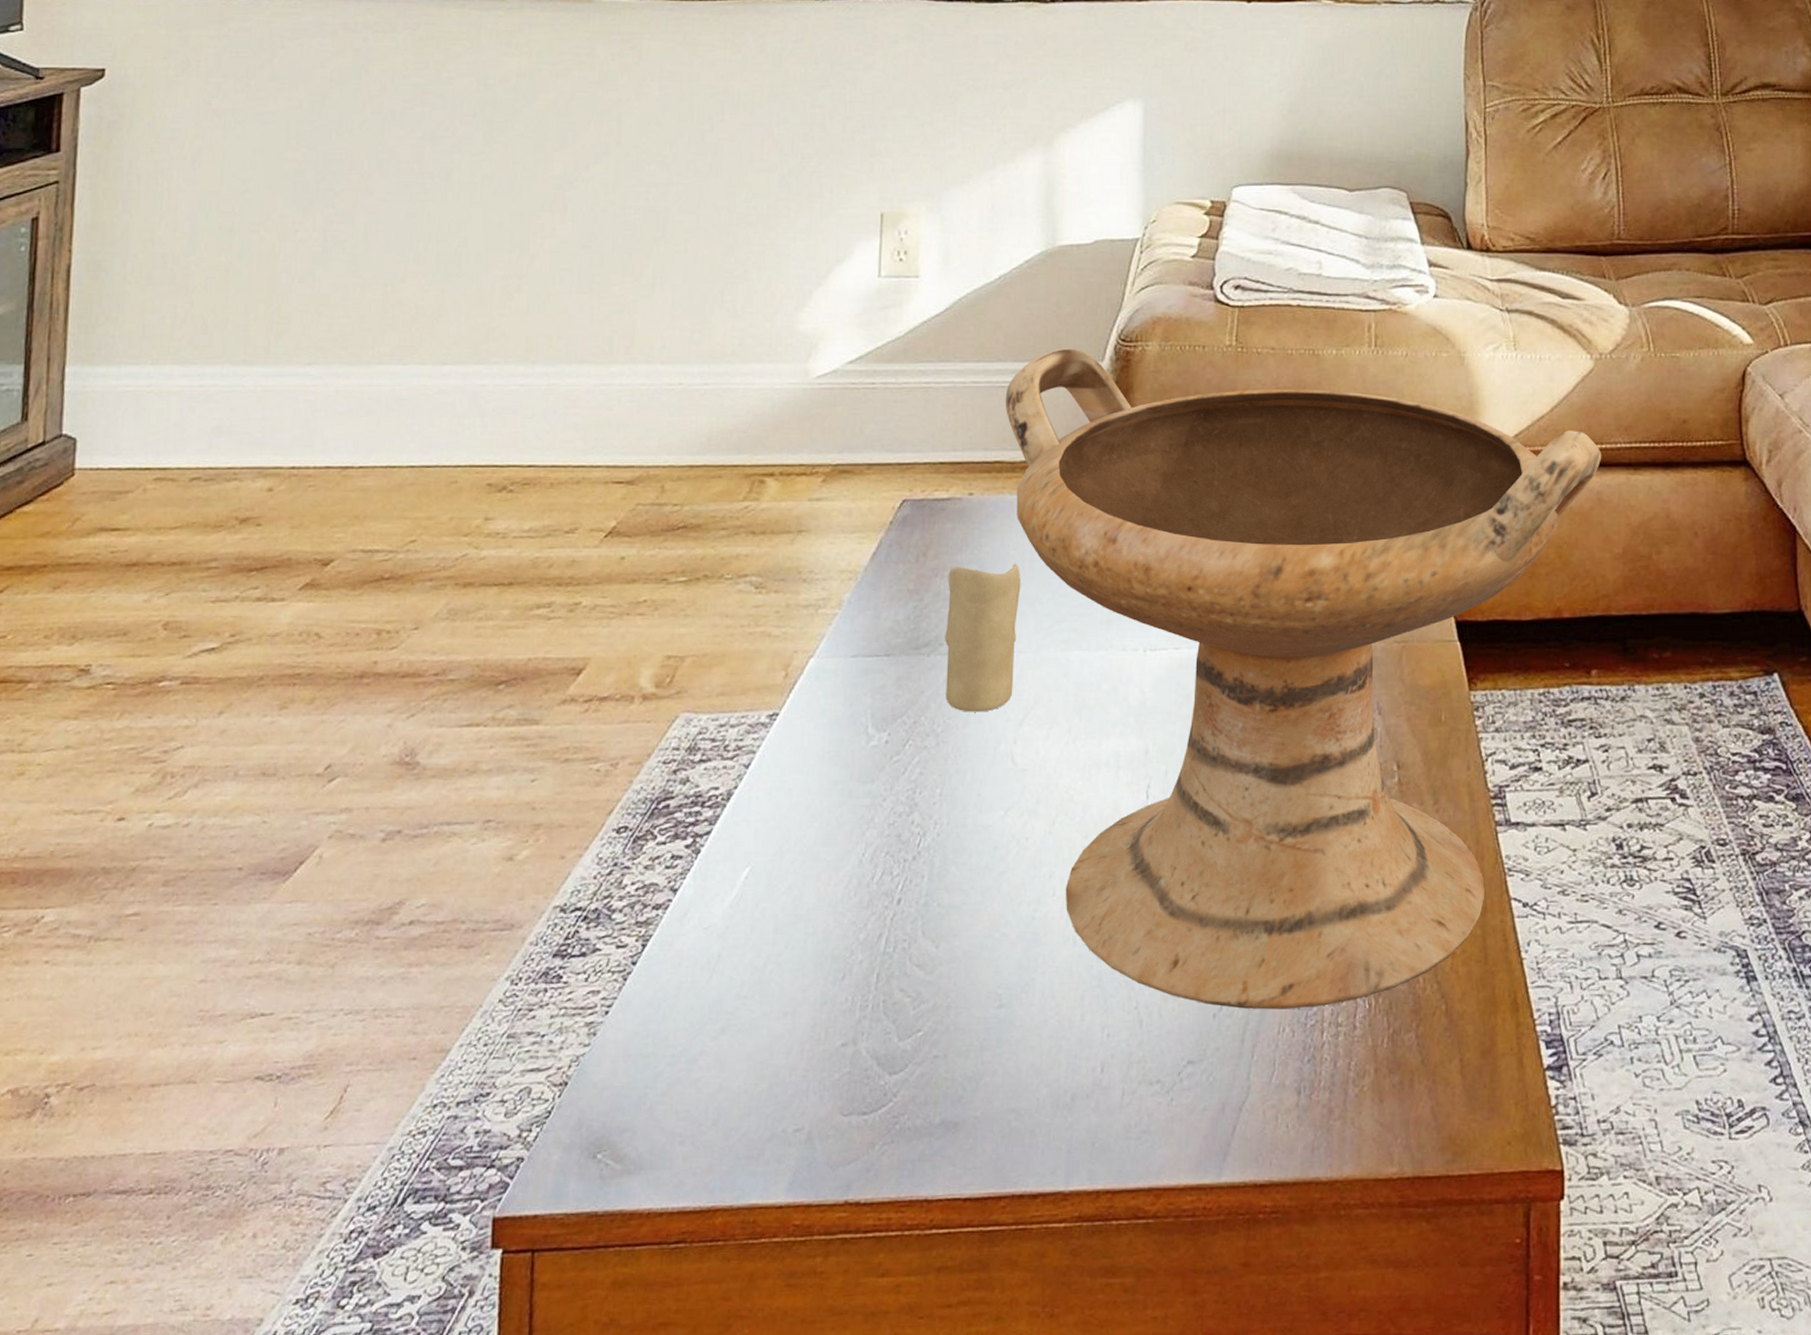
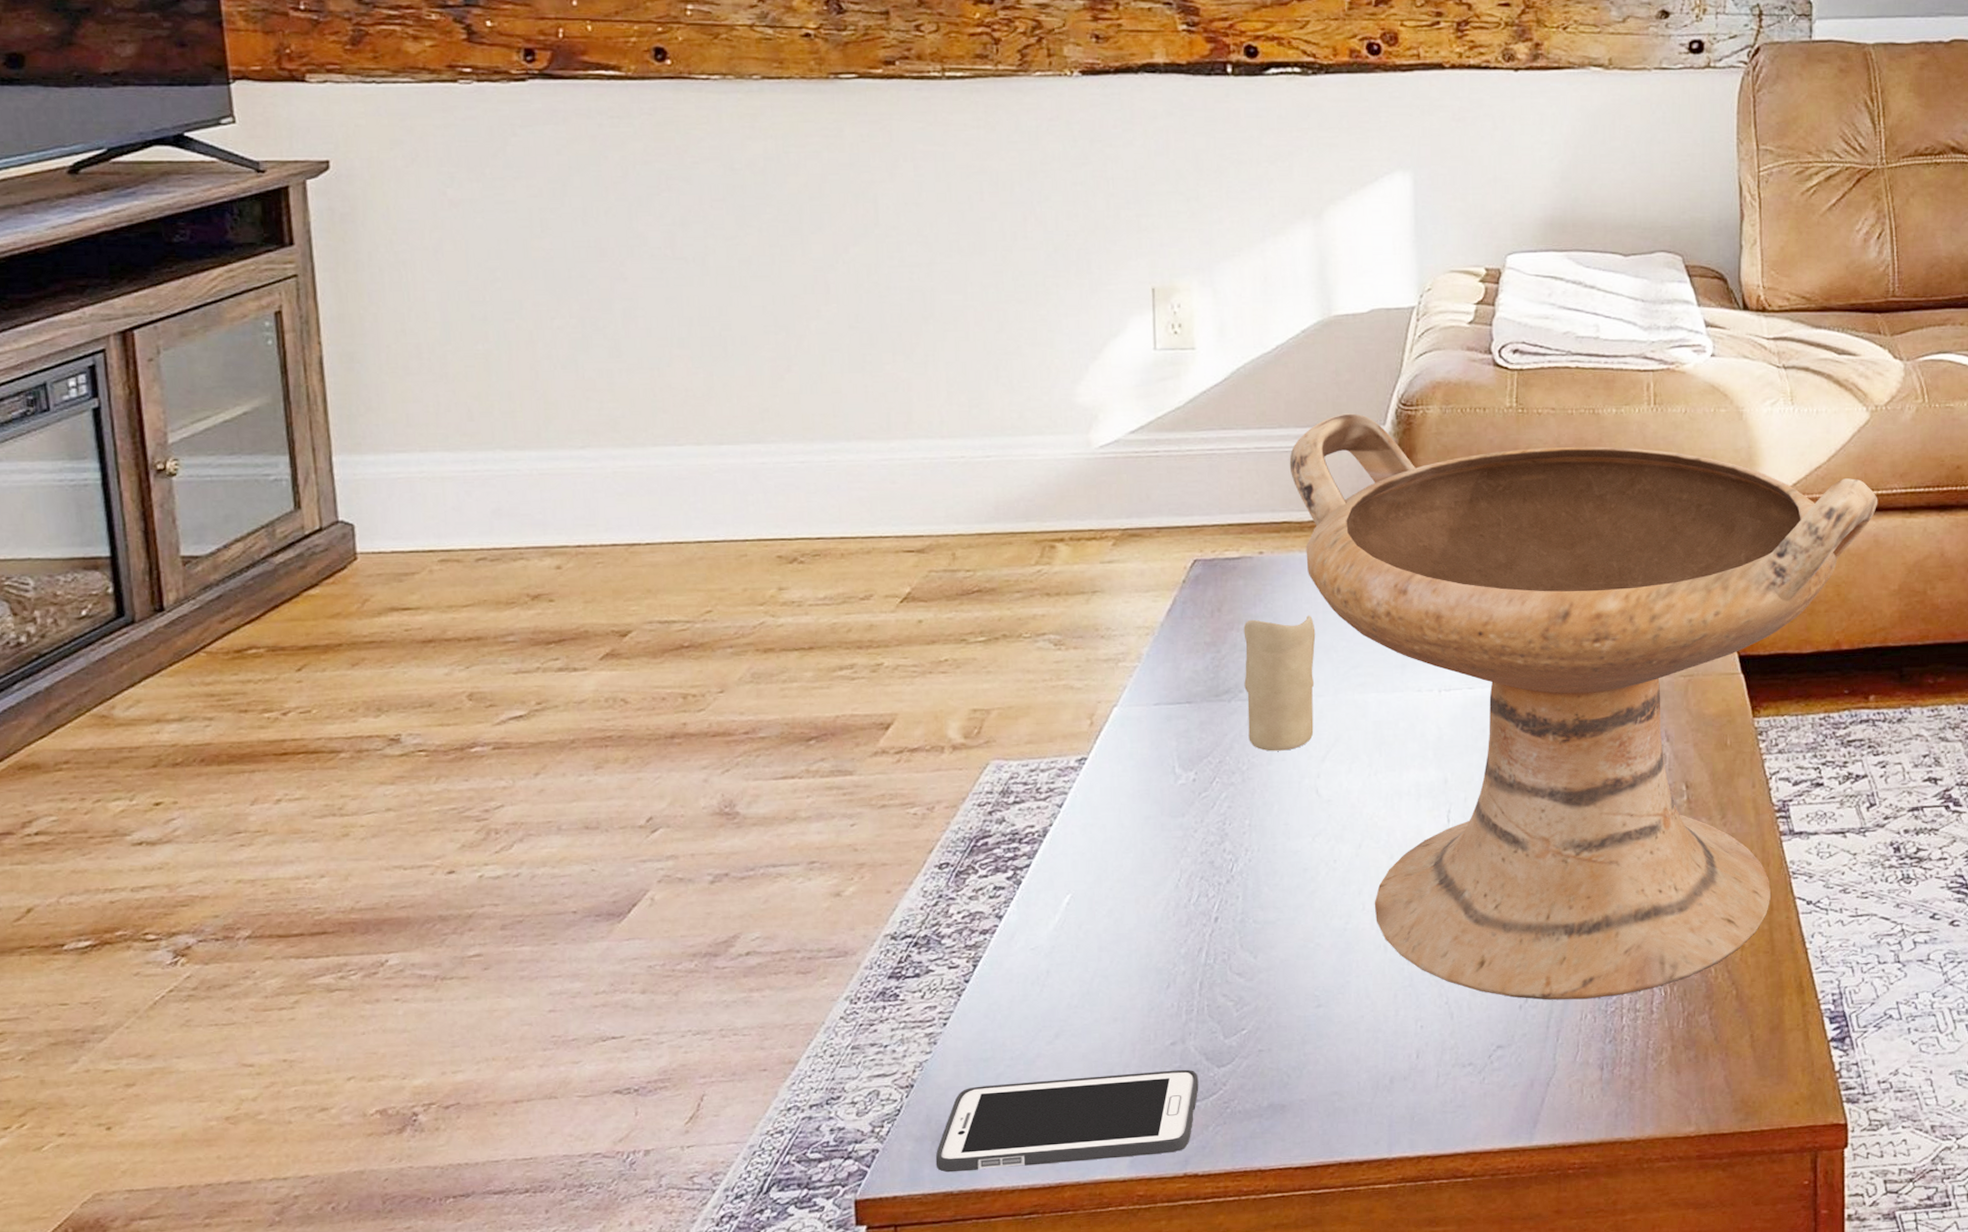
cell phone: none [582,1075,868,1189] -> present [935,1069,1199,1173]

